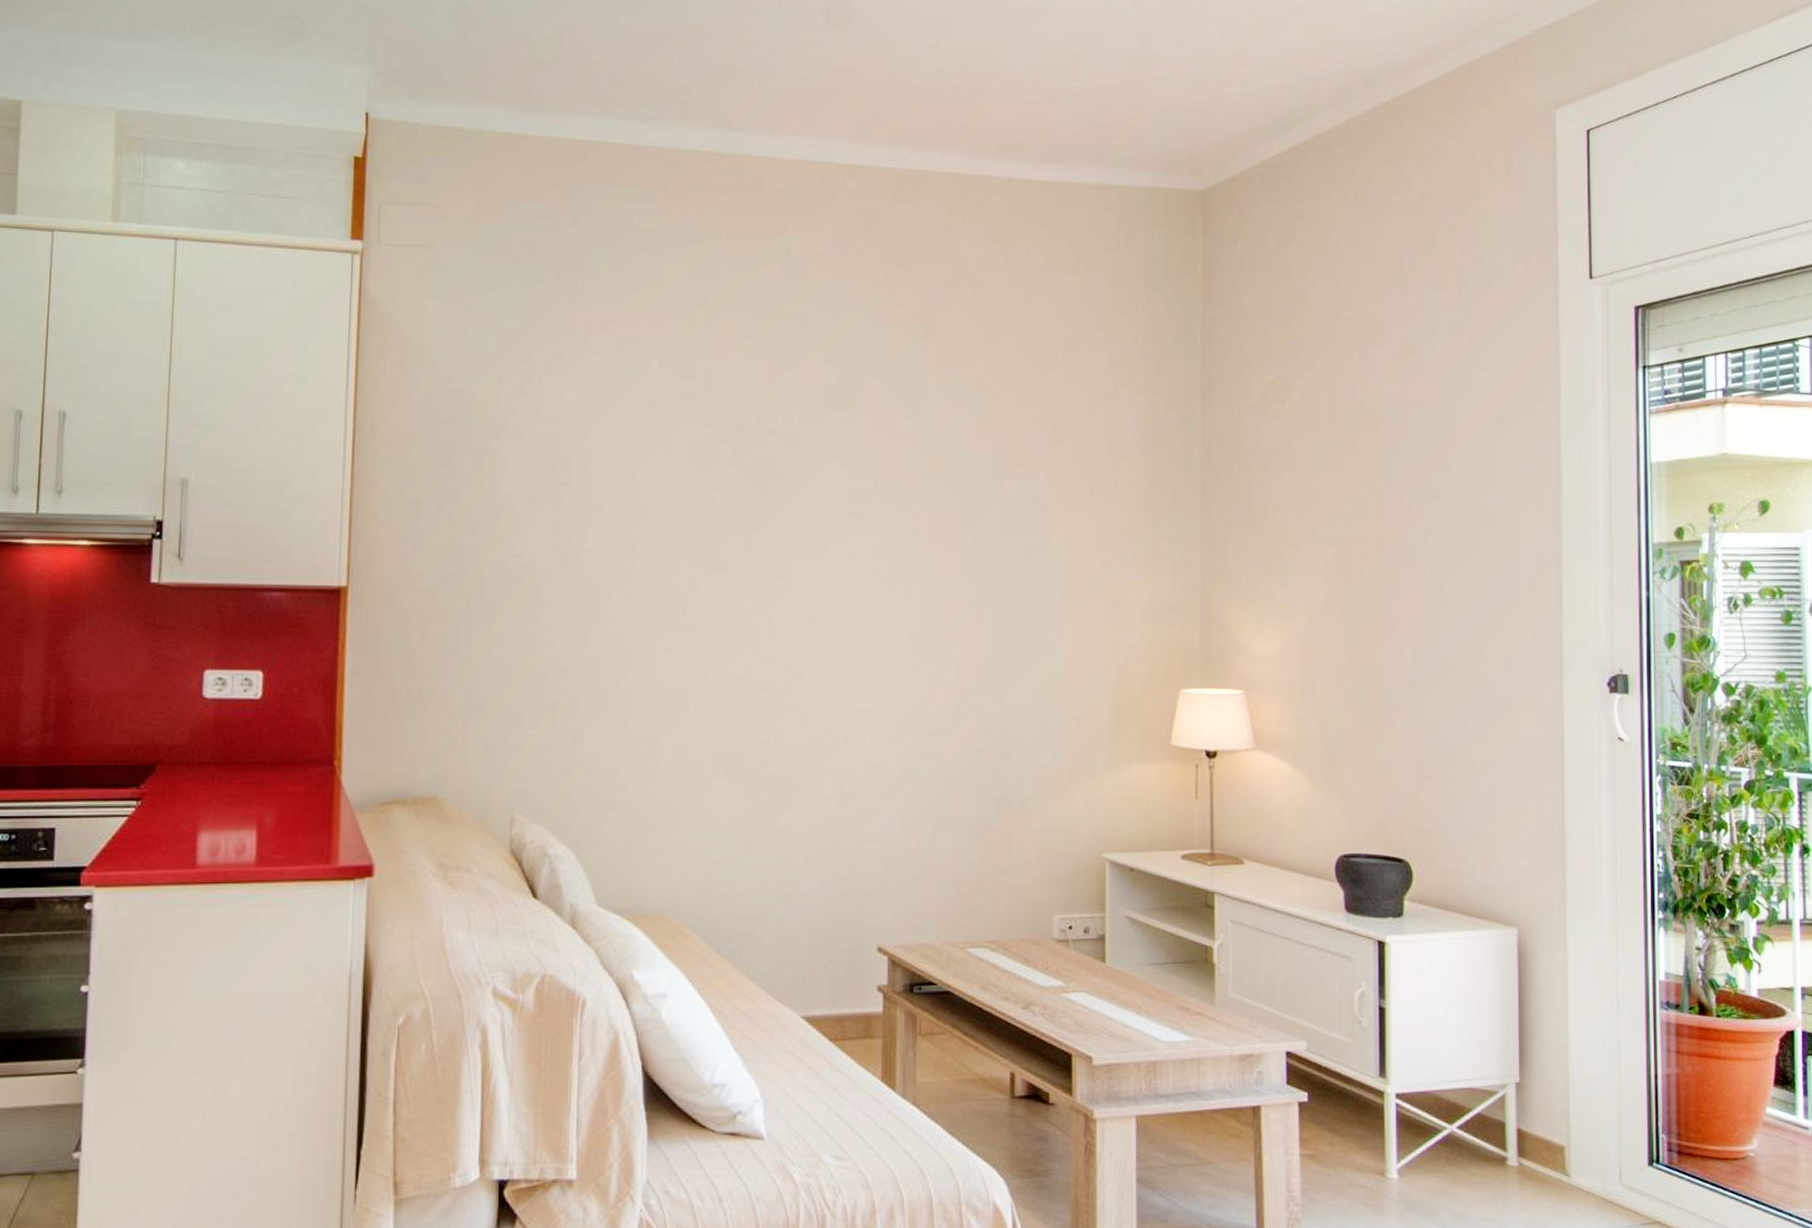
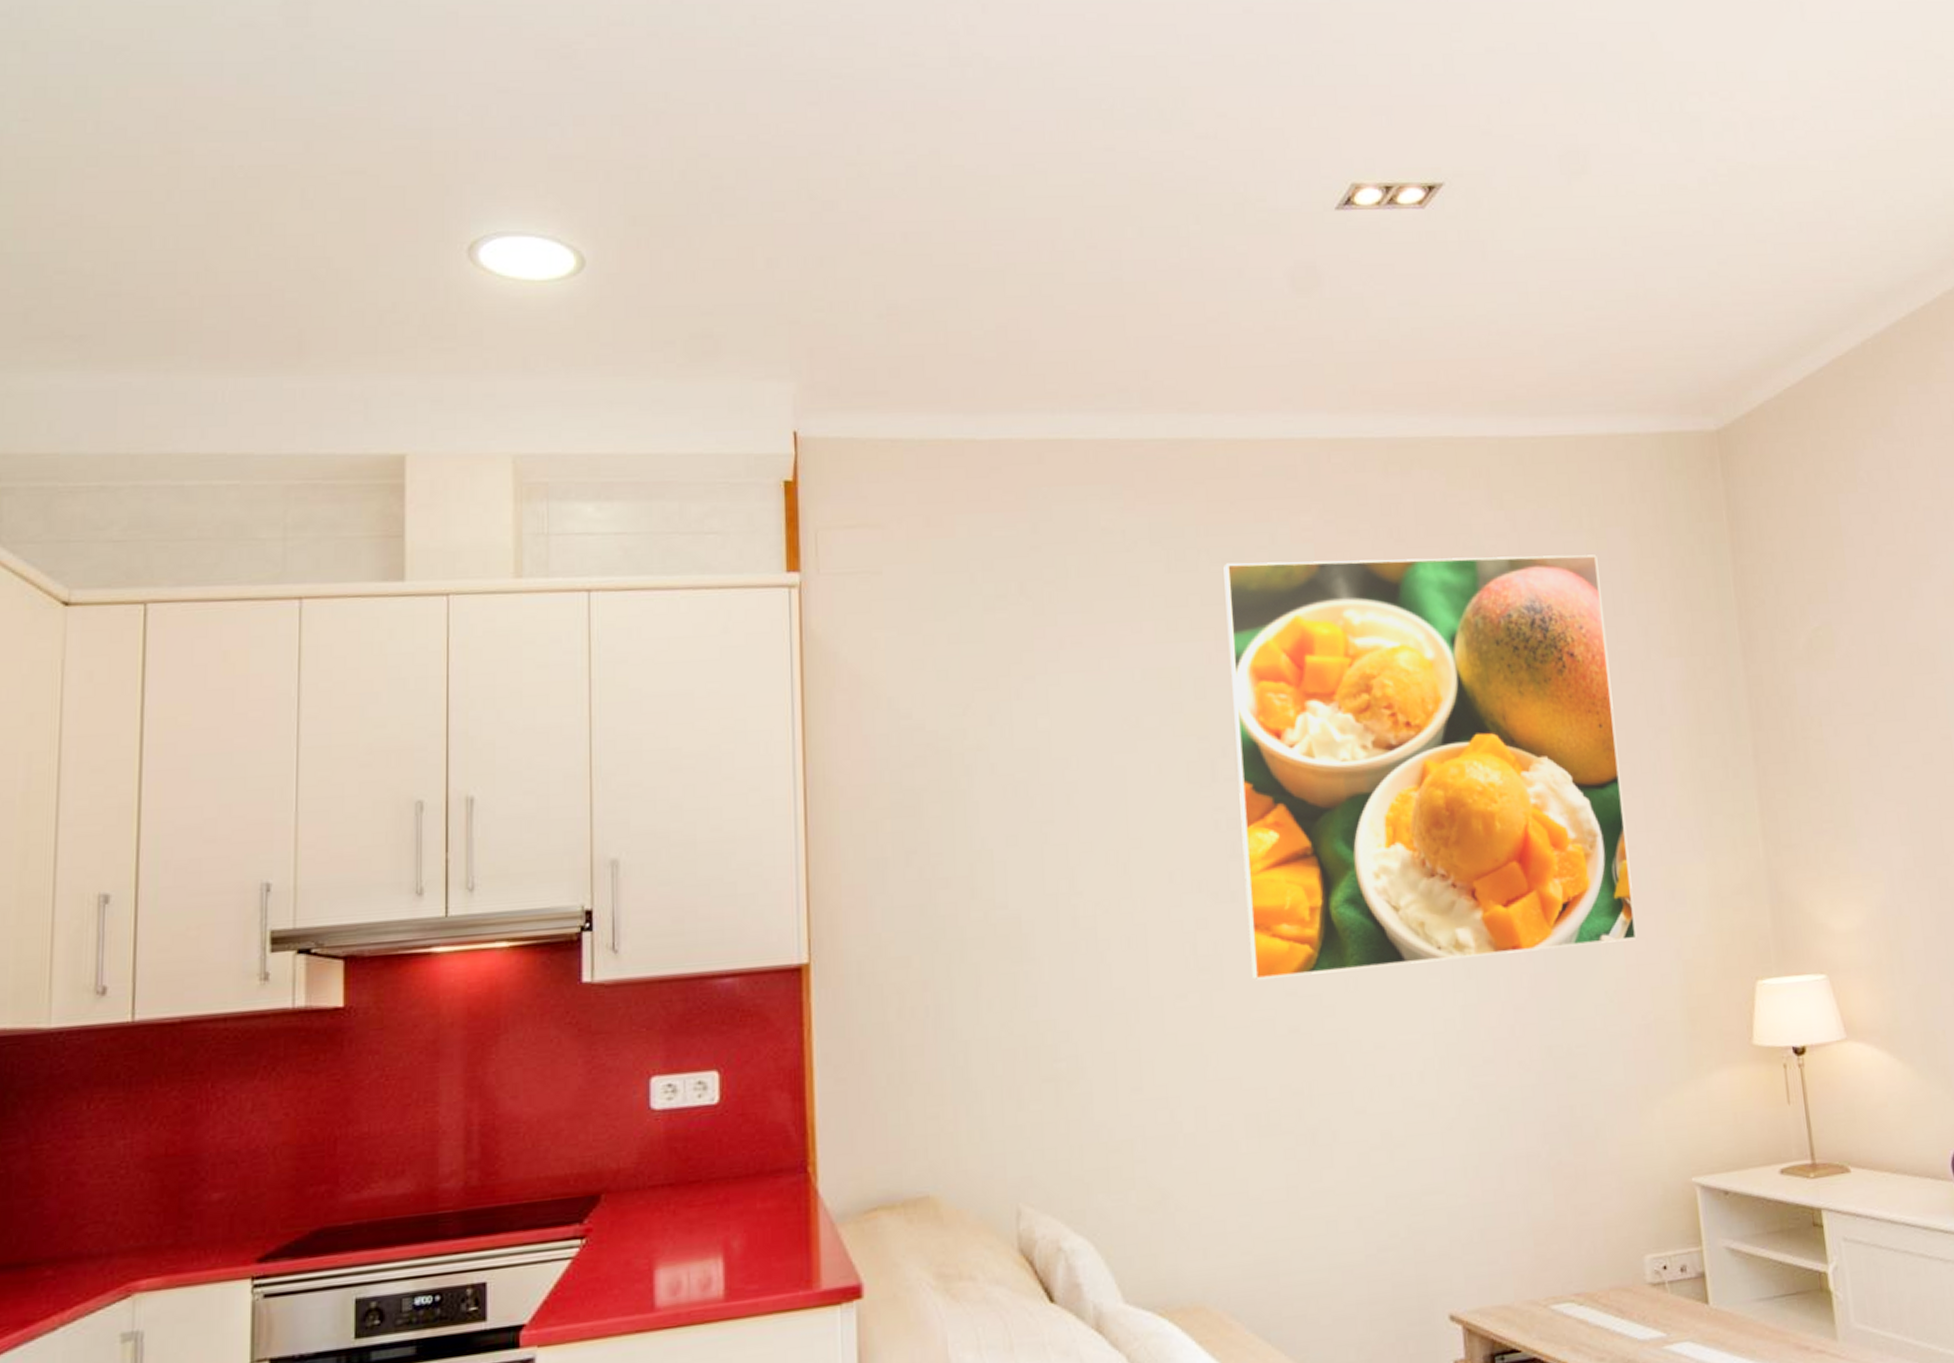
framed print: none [733,269,1080,643] -> present [1223,554,1637,981]

